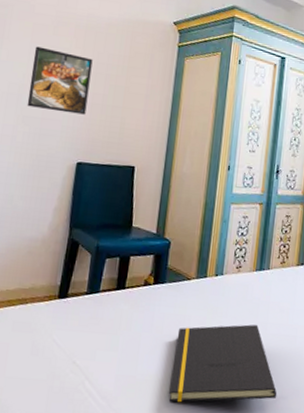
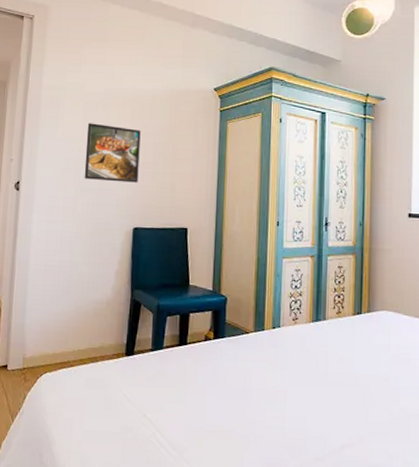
notepad: present [168,324,277,403] -> none [235,374,343,452]

